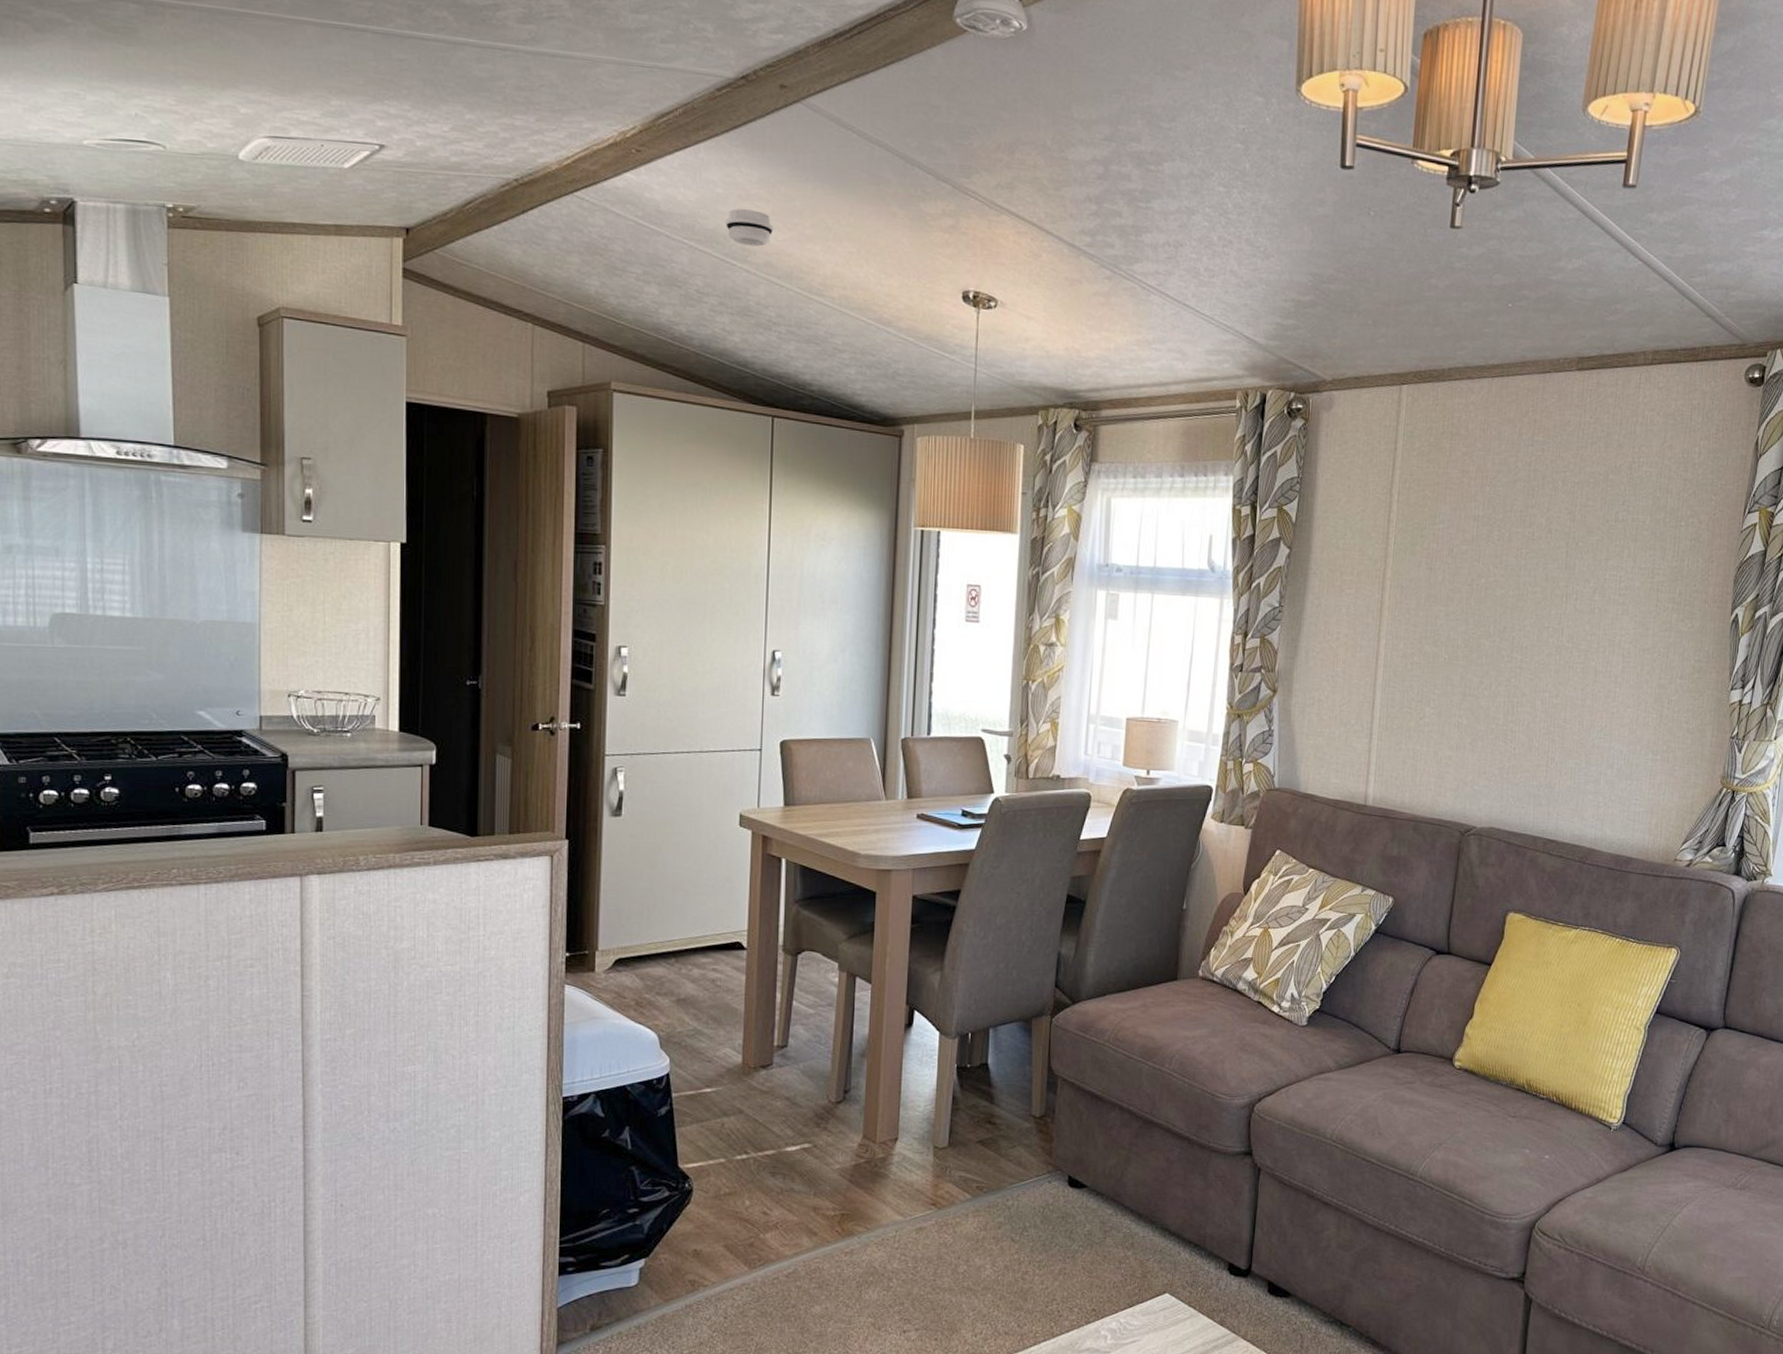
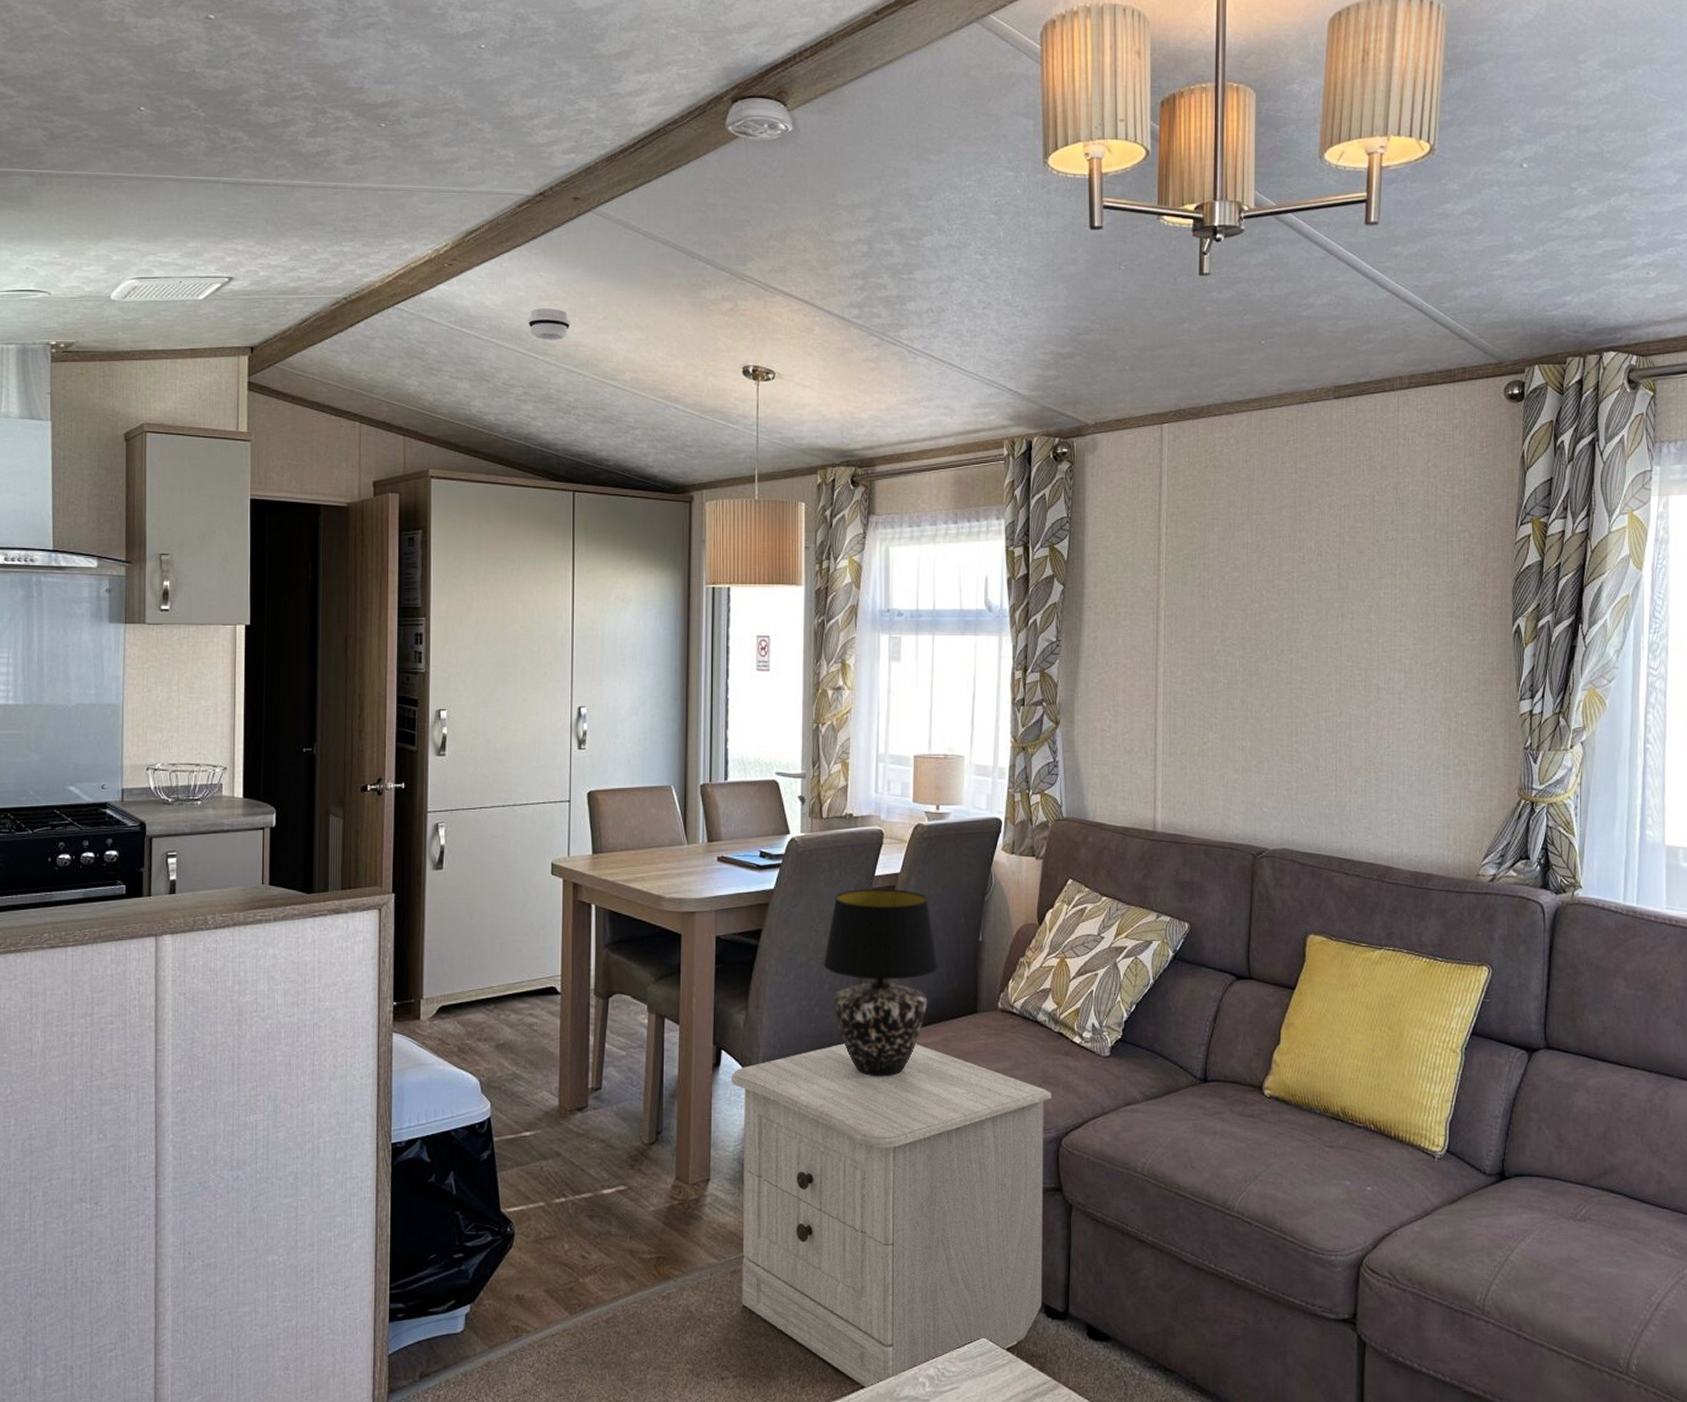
nightstand: none [923,1007,1247,1342] -> present [731,1043,1051,1389]
table lamp: none [1023,852,1142,1041] -> present [823,888,939,1077]

